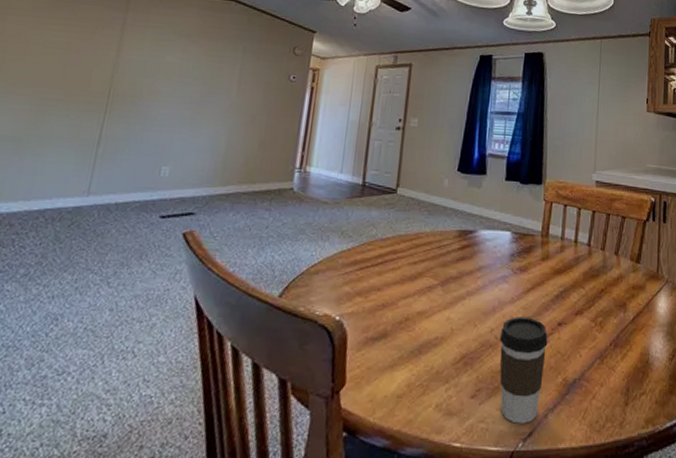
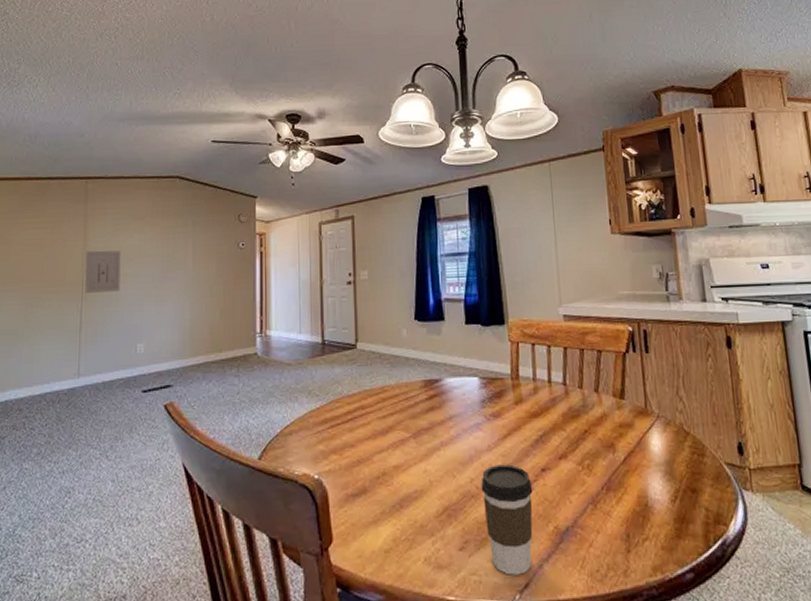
wall art: none [109,62,159,109] -> present [85,250,121,293]

